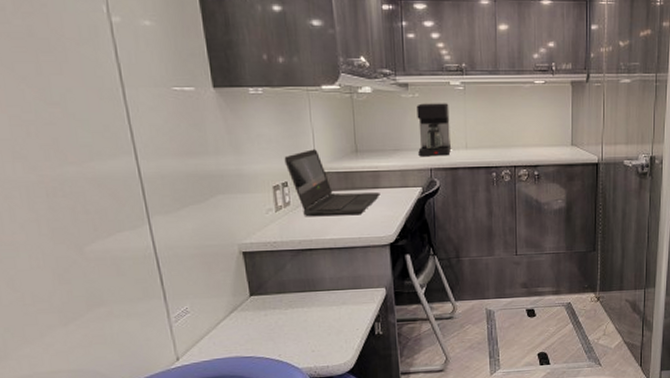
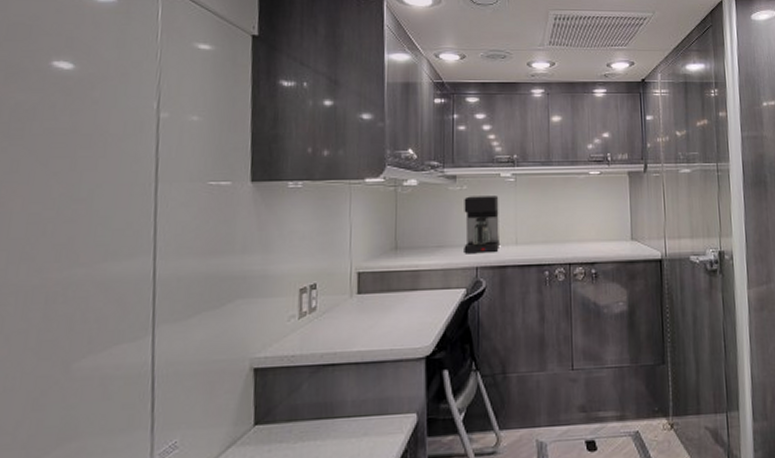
laptop computer: present [284,149,381,216] -> none [316,247,419,323]

